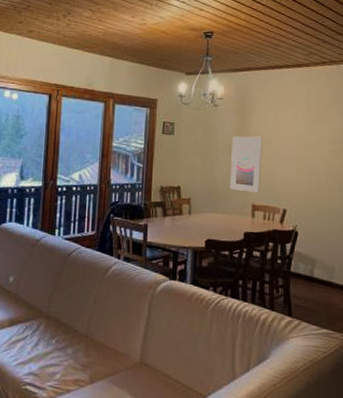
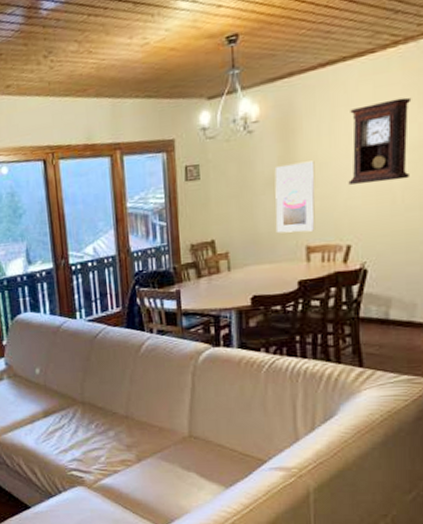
pendulum clock: none [287,102,334,164] -> present [348,97,412,185]

